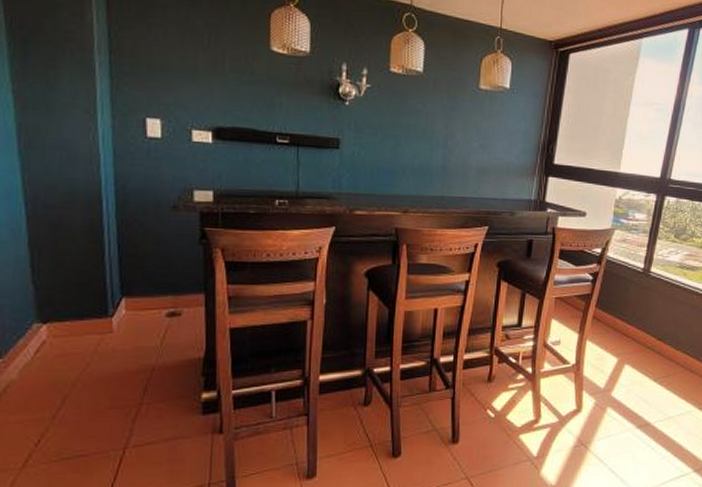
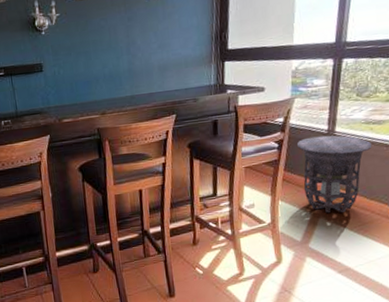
side table: none [611,274,684,362] -> present [296,135,372,214]

